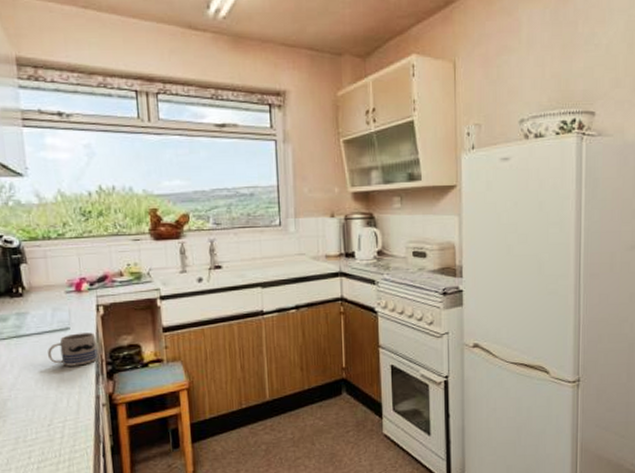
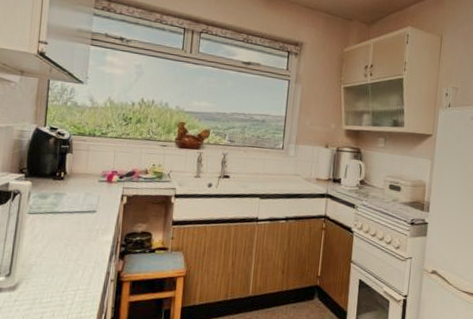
mug: present [48,332,98,366] -> none [74,216,116,244]

